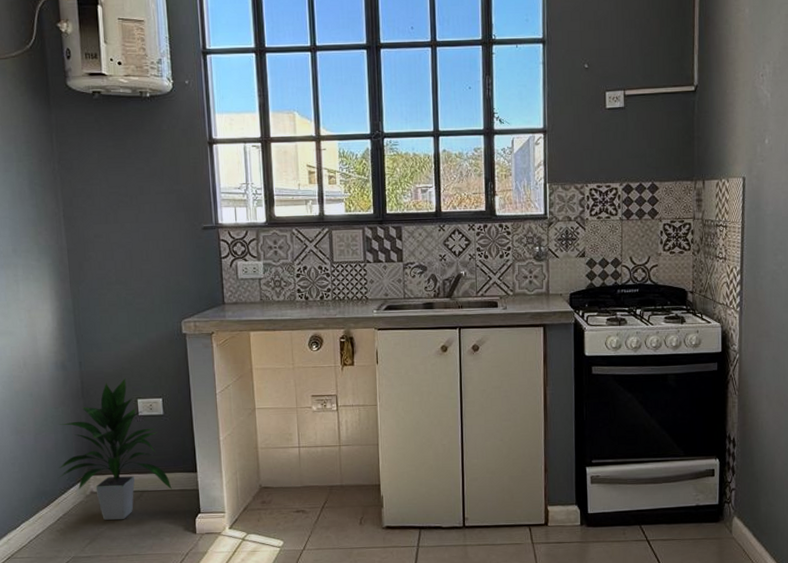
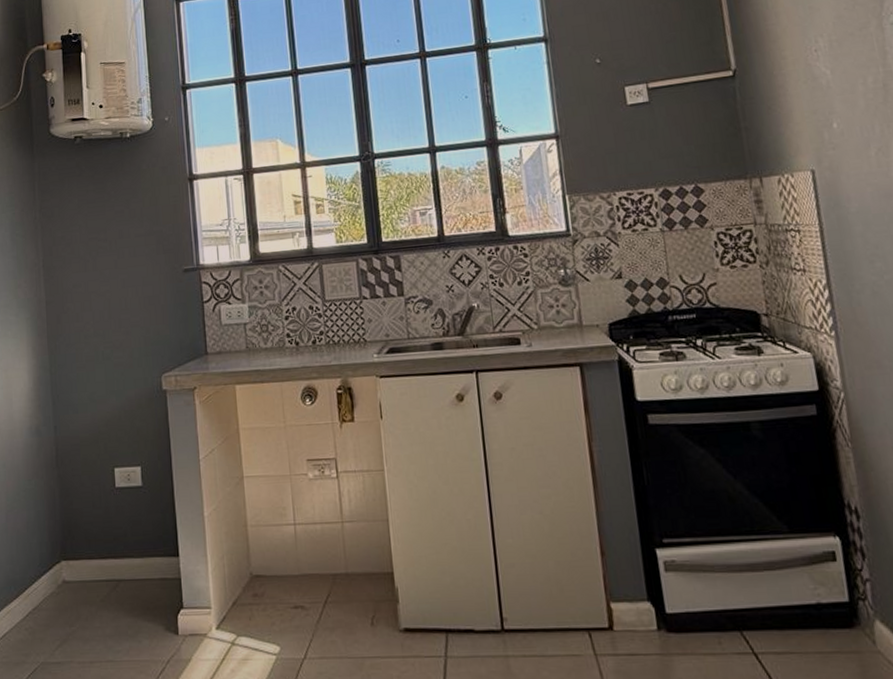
indoor plant: present [58,378,172,520] -> none [29,443,151,617]

